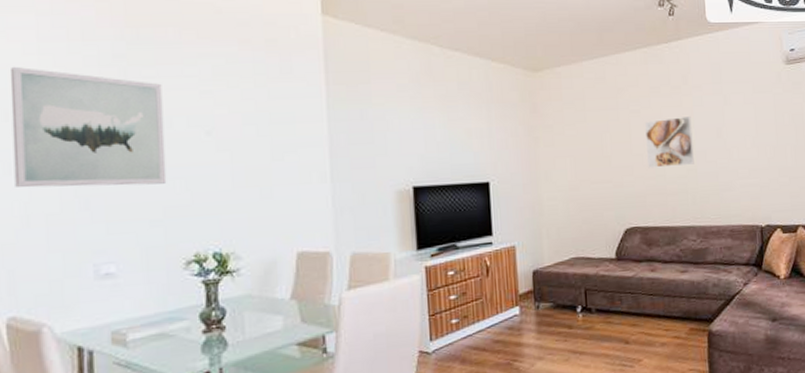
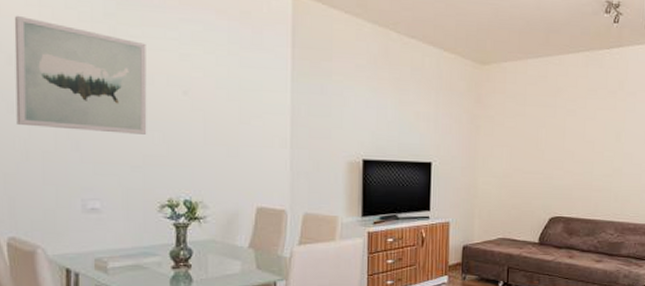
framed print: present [645,117,694,168] -> none [577,120,623,165]

